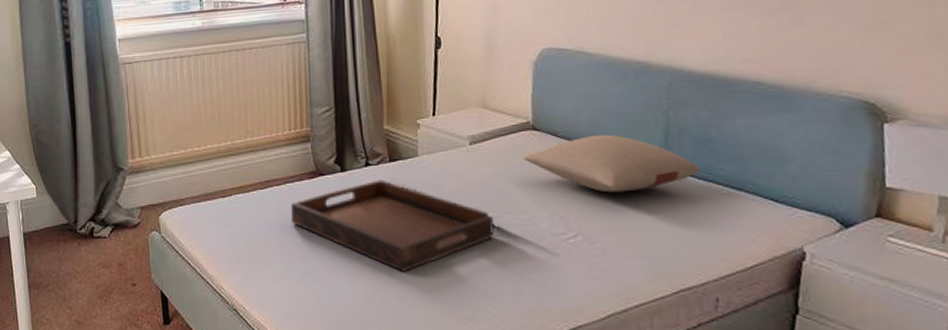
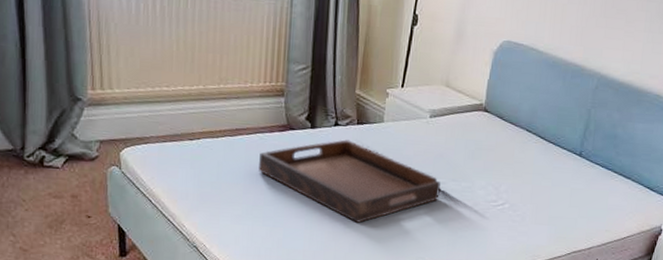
pillow: present [522,134,701,193] -> none [472,122,605,172]

